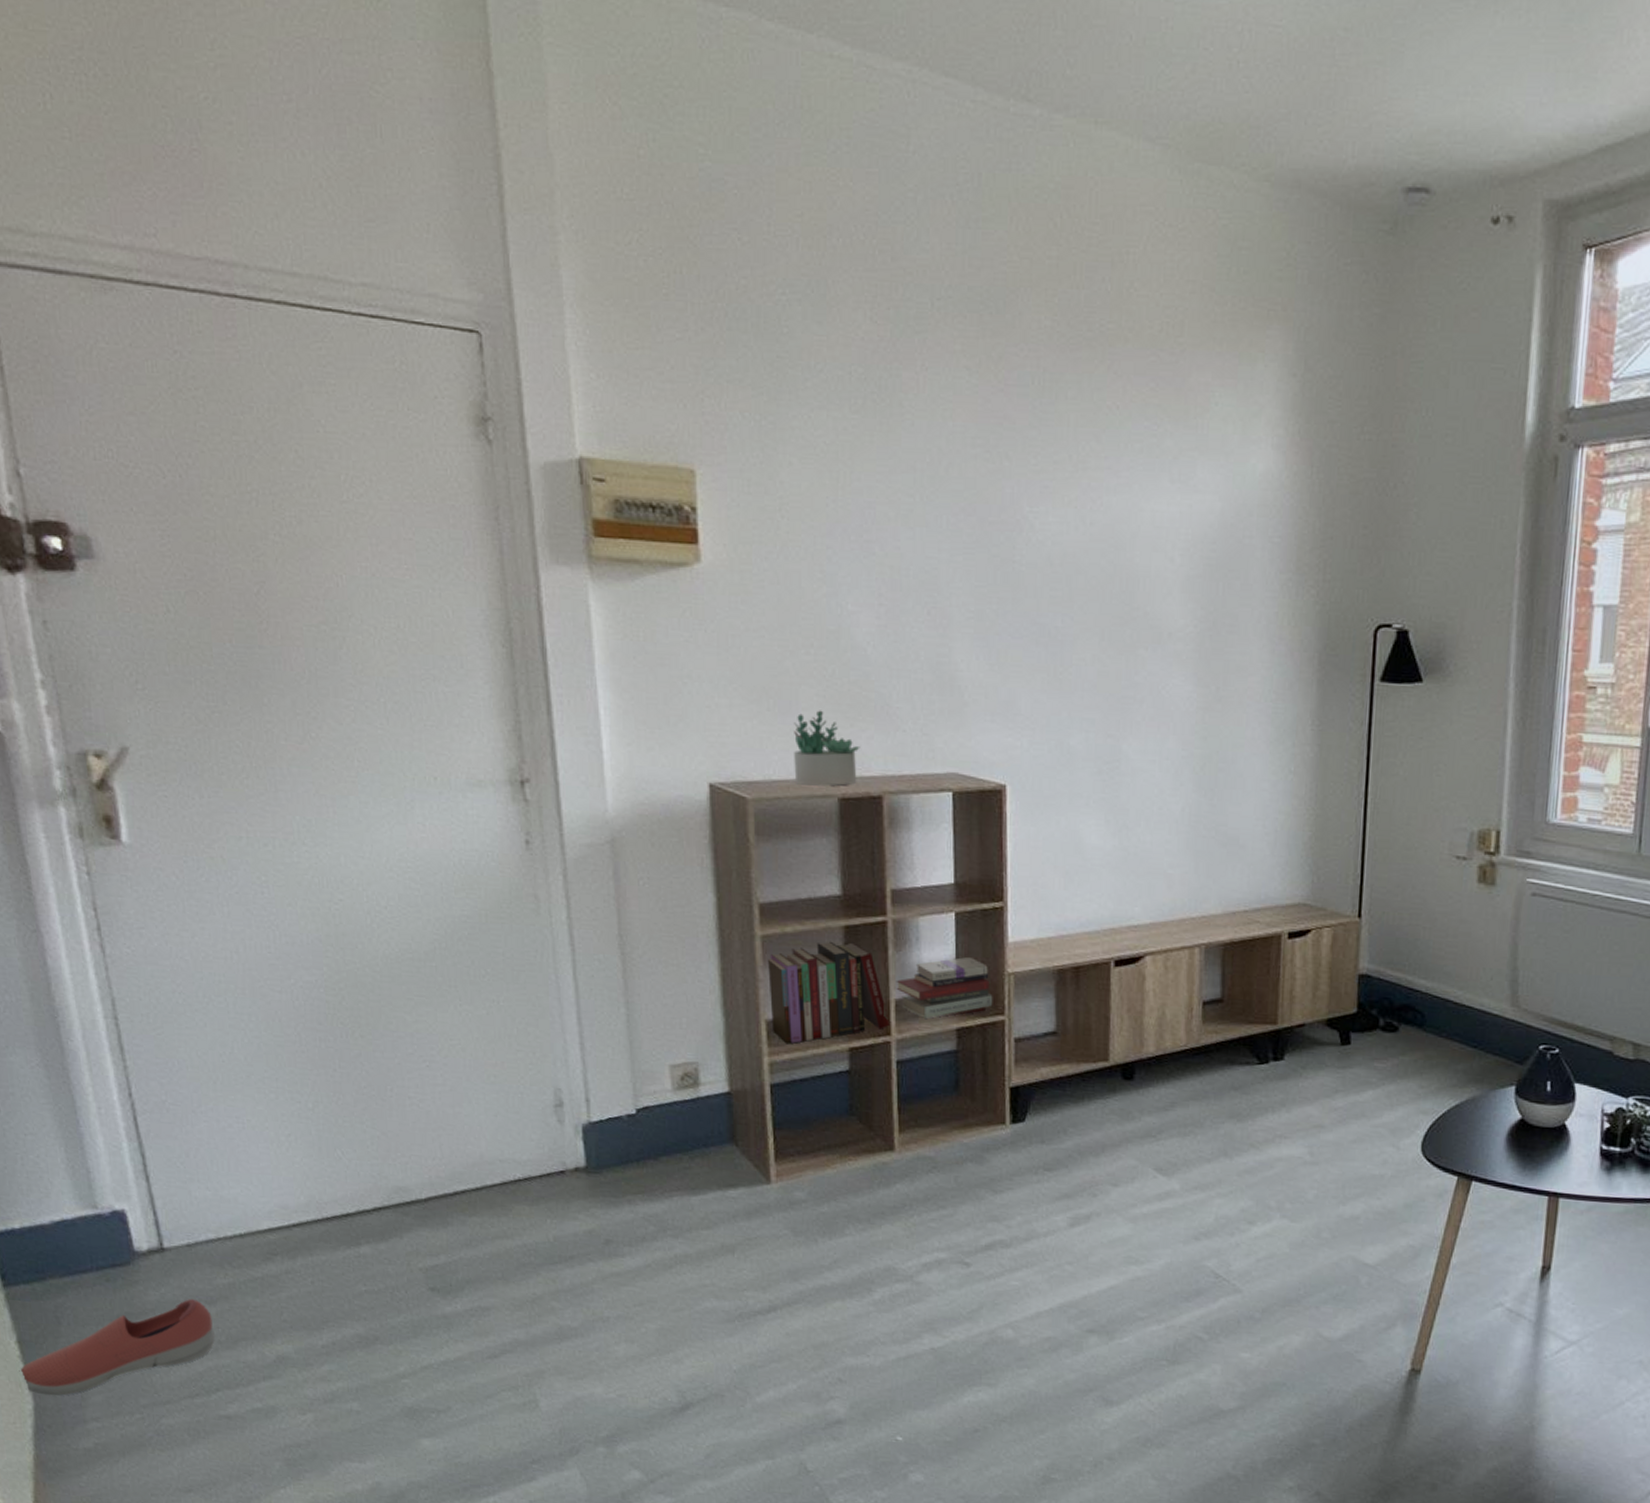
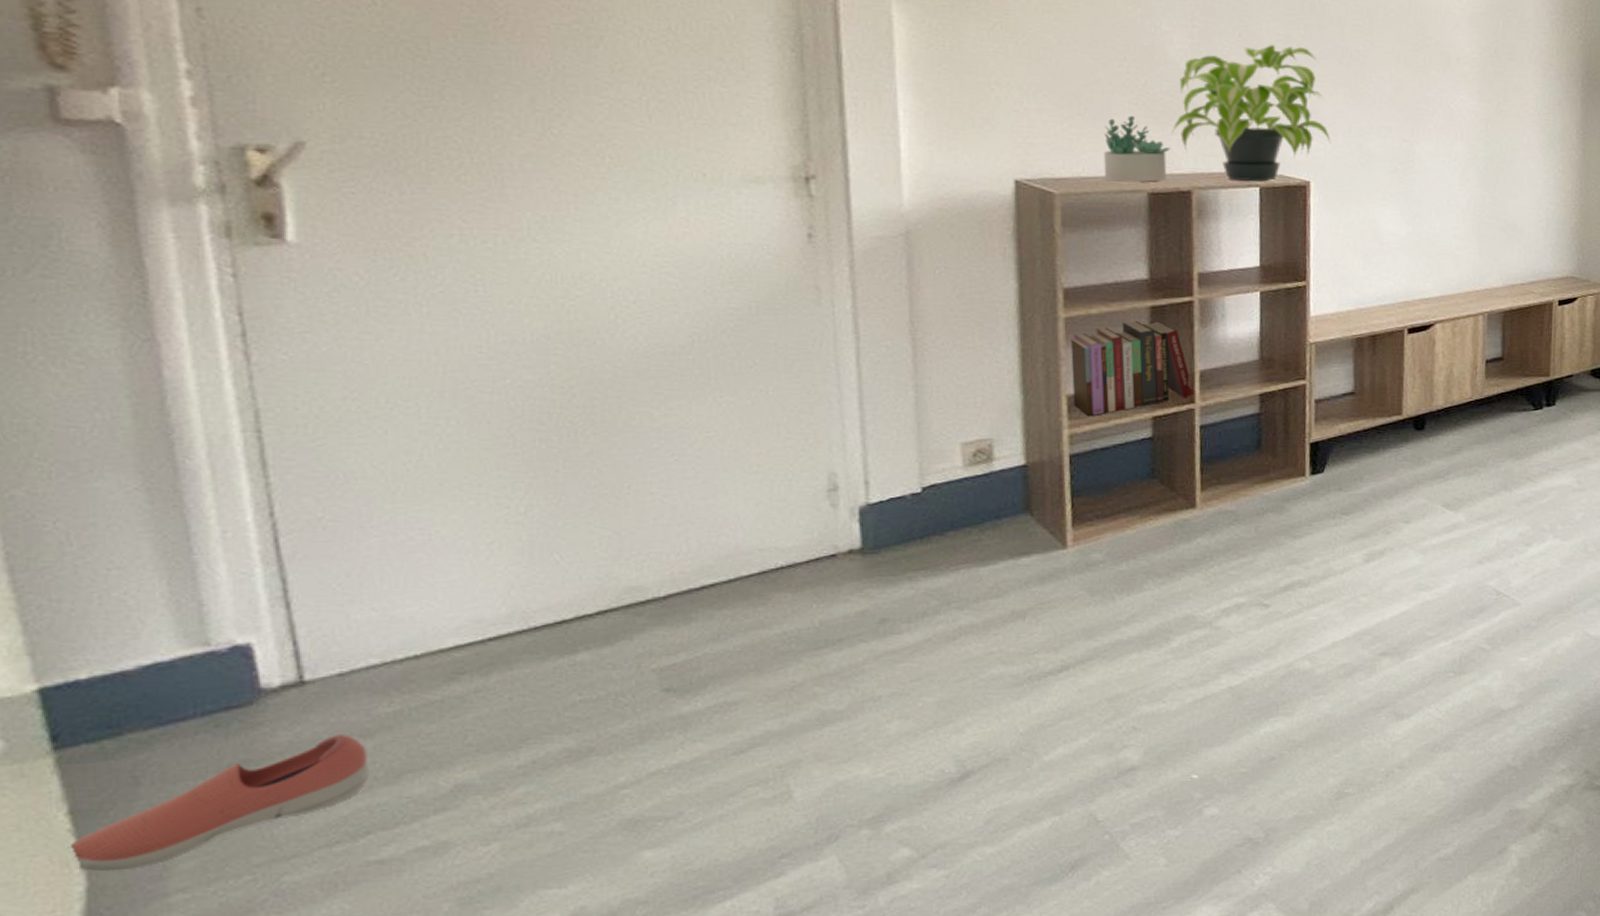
plant: none [860,623,1028,785] -> present [1171,44,1331,181]
books: present [896,956,993,1019] -> none [1201,330,1295,386]

